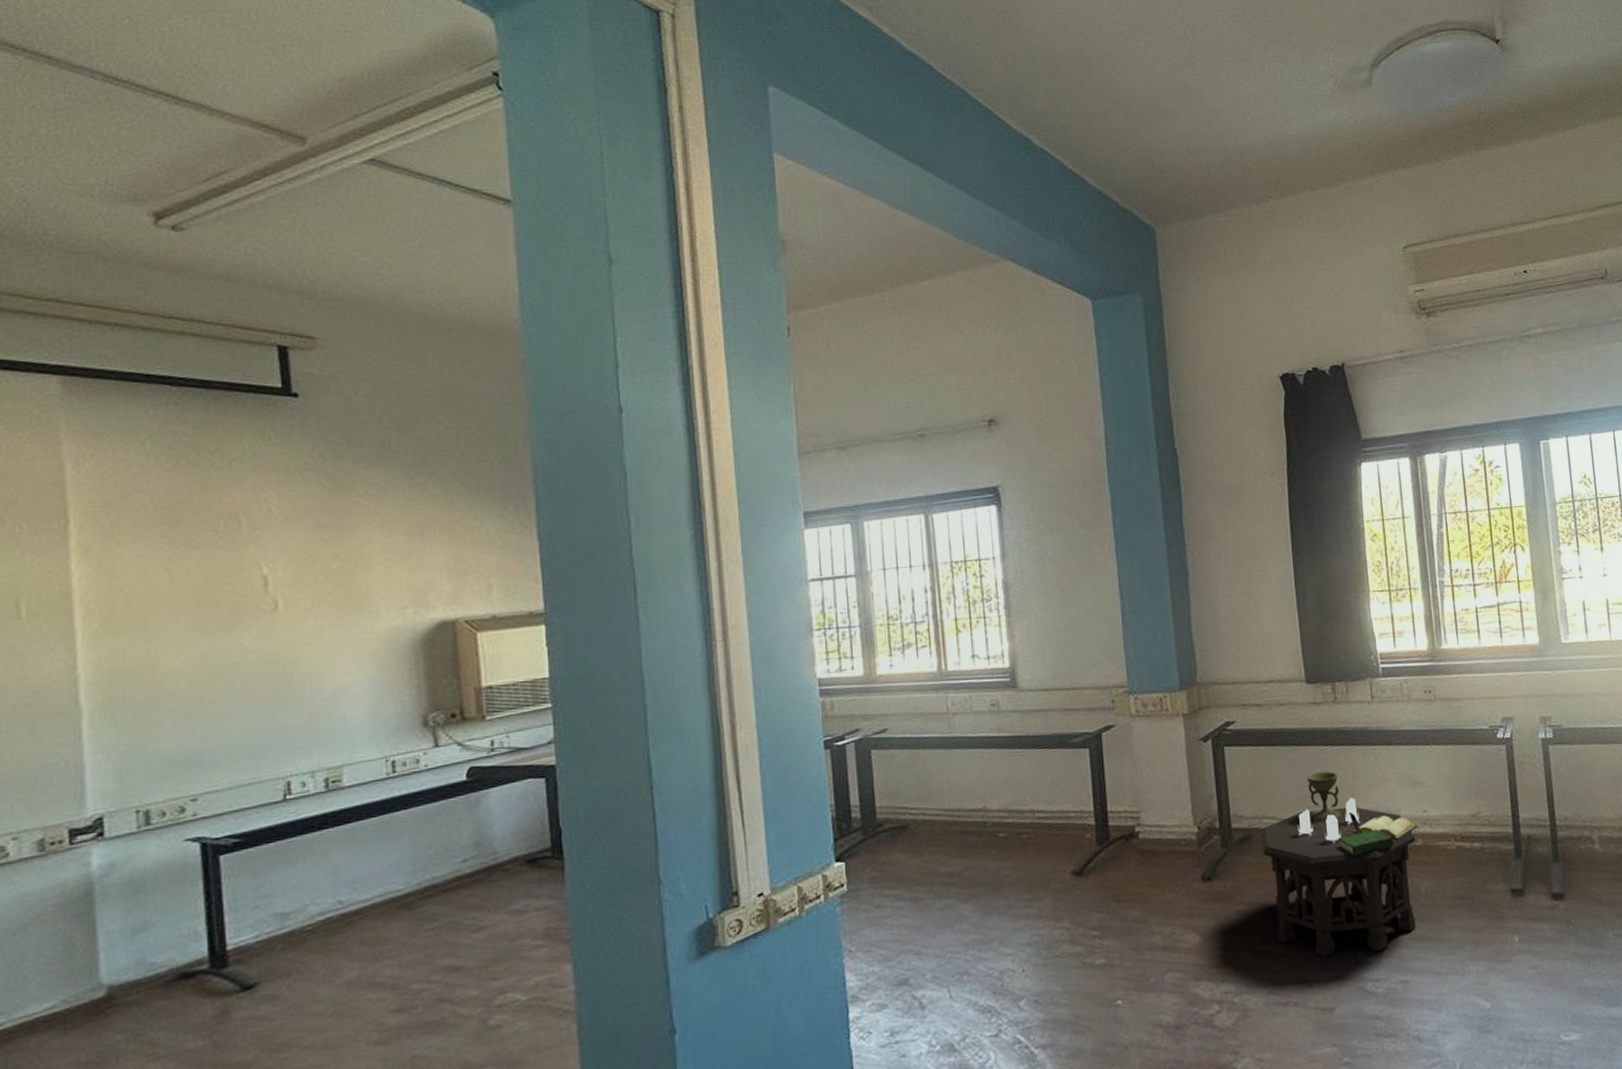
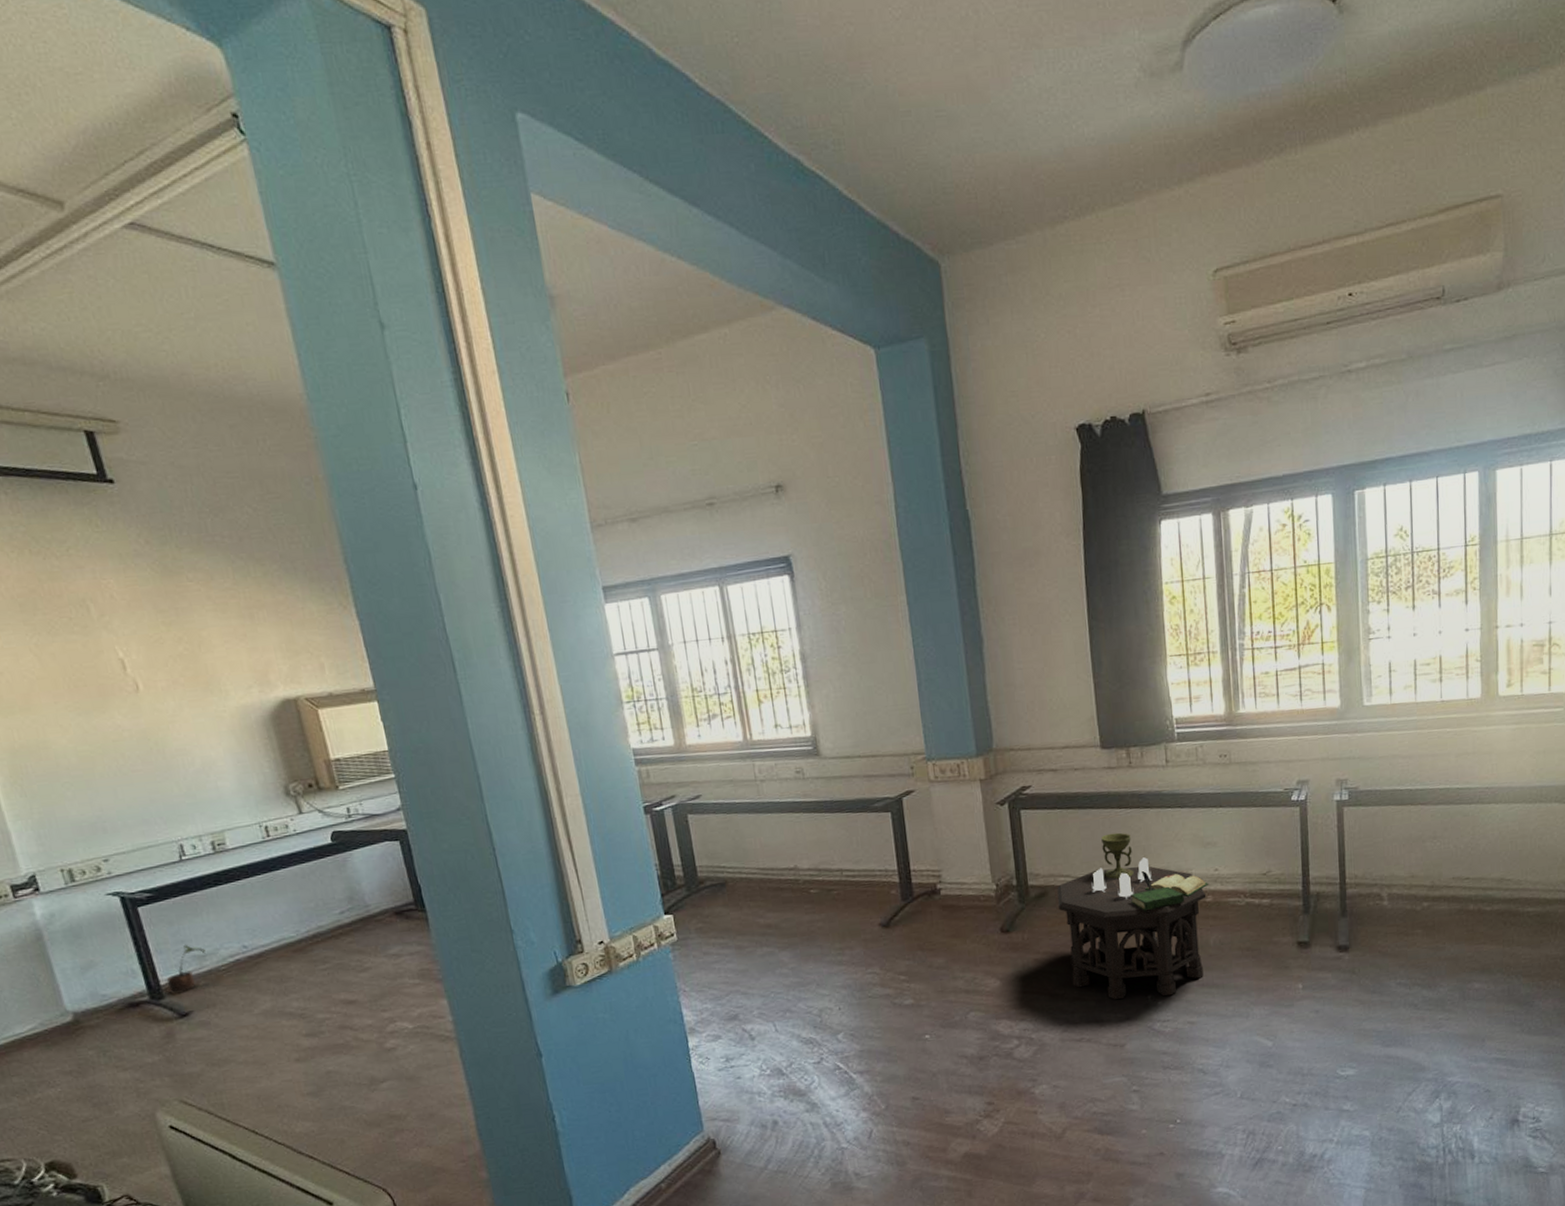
potted plant: none [235,899,291,963] -> present [166,944,206,995]

